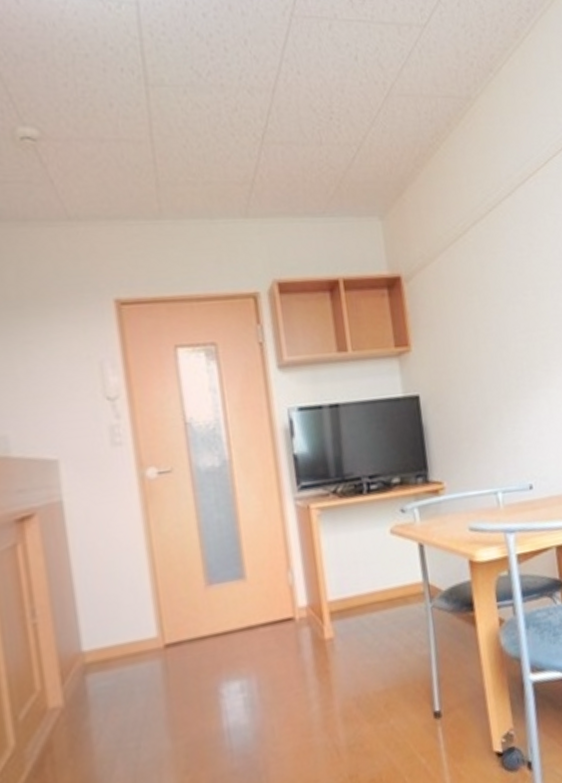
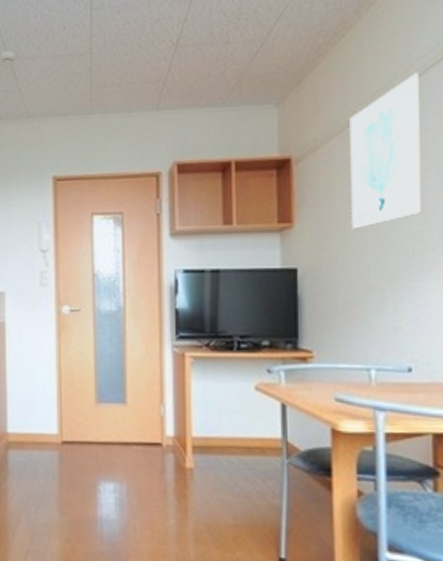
wall art: none [452,191,526,350] -> present [348,72,423,229]

